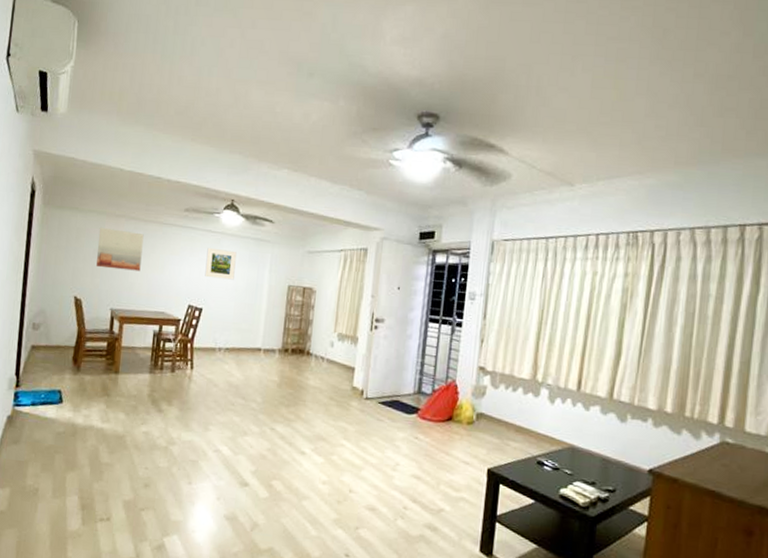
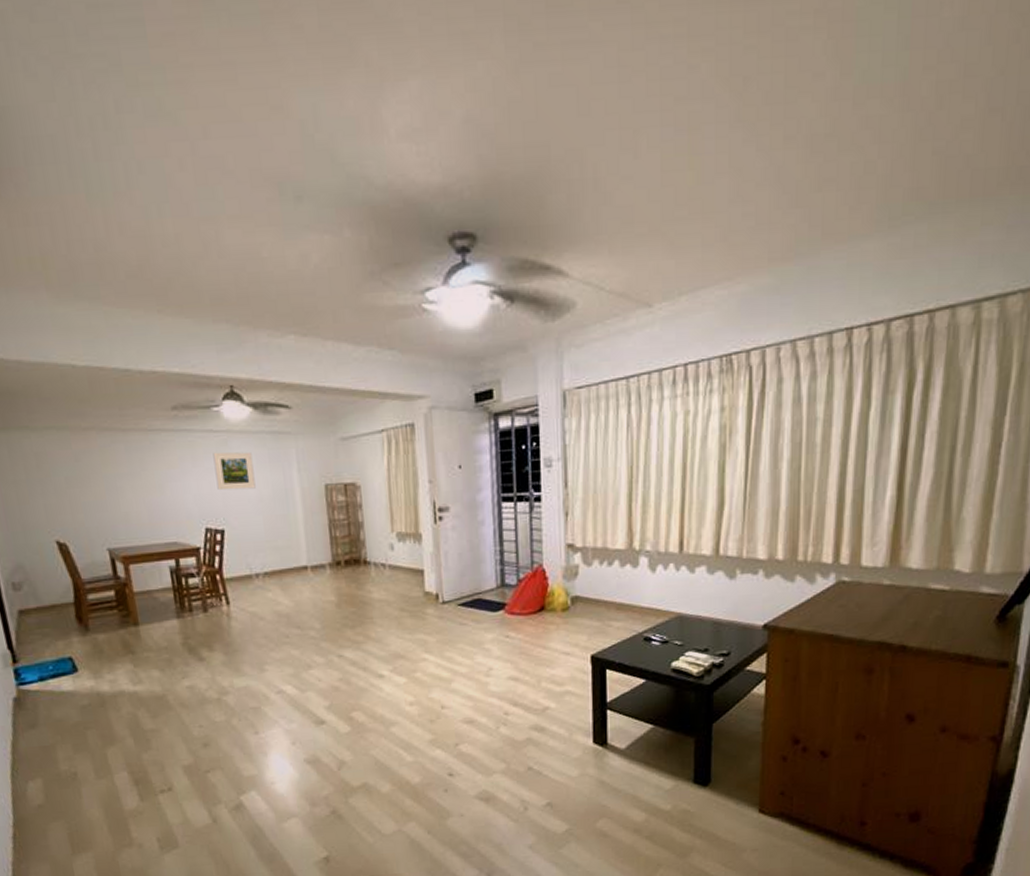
wall art: present [96,227,144,271] -> none [64,447,133,500]

